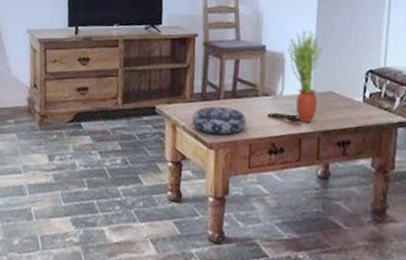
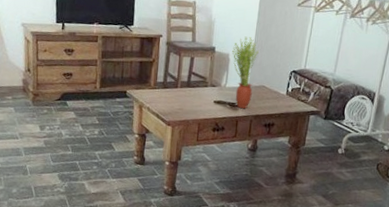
decorative bowl: present [192,106,247,135] -> none [155,93,198,115]

